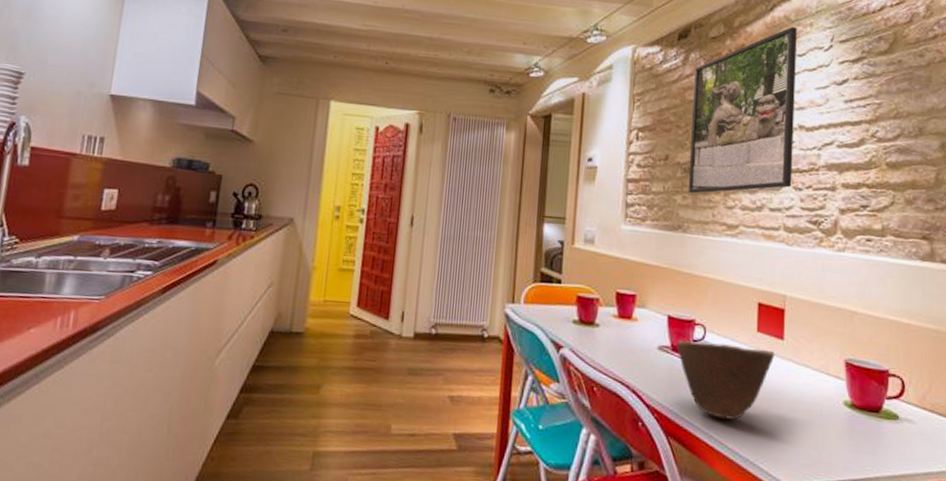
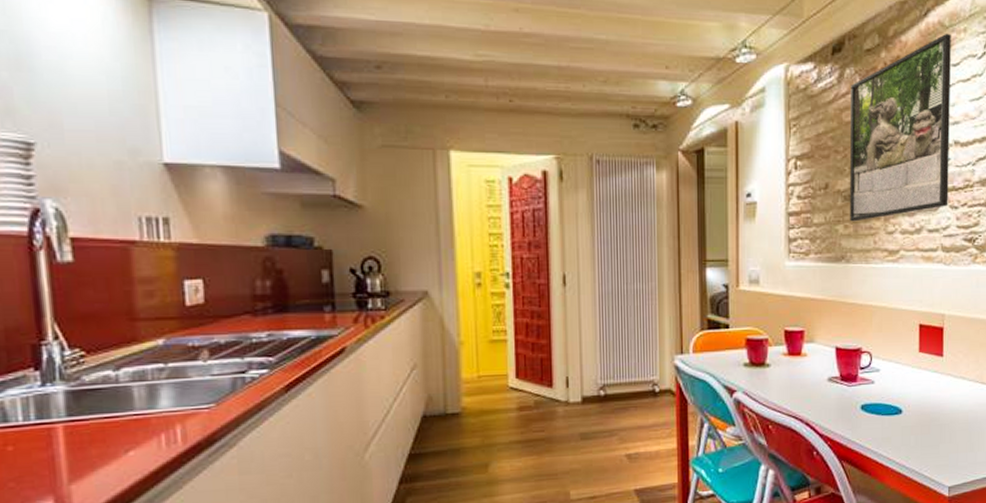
bowl: present [677,340,774,420] -> none [845,367,935,437]

